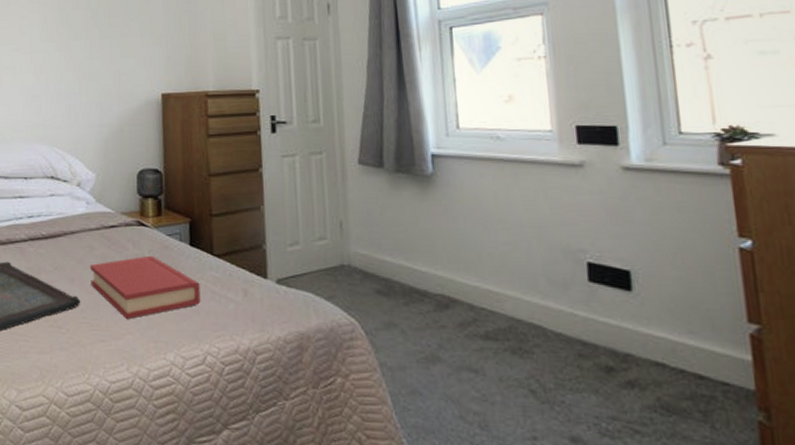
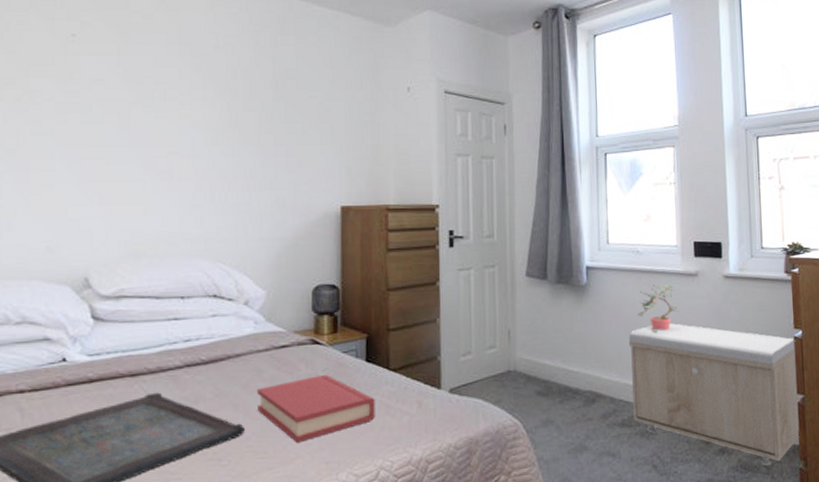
storage bench: none [490,222,756,411] -> present [628,323,800,466]
potted plant: none [500,175,556,233] -> present [637,283,677,333]

